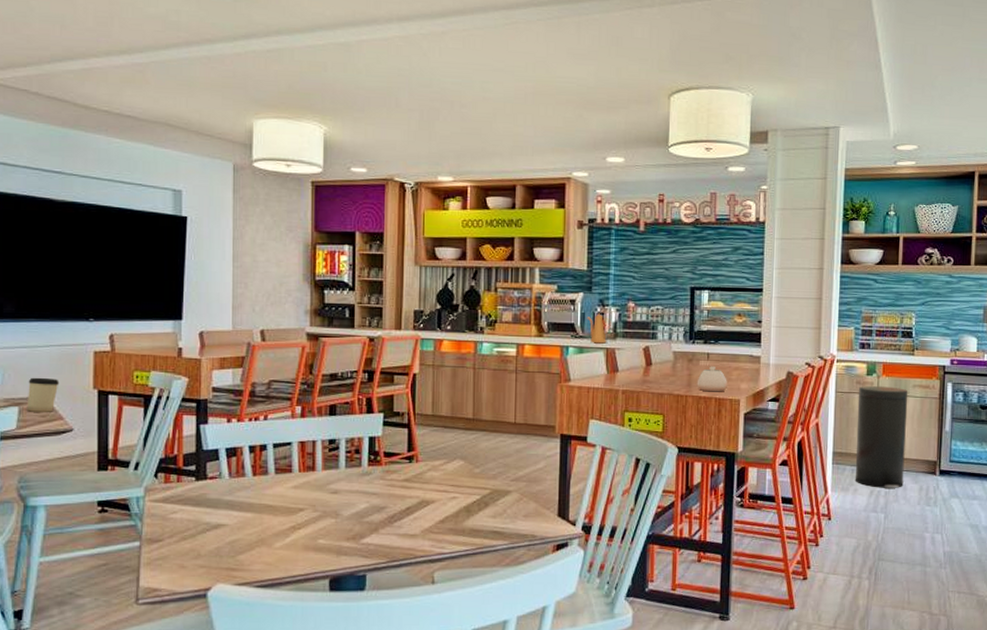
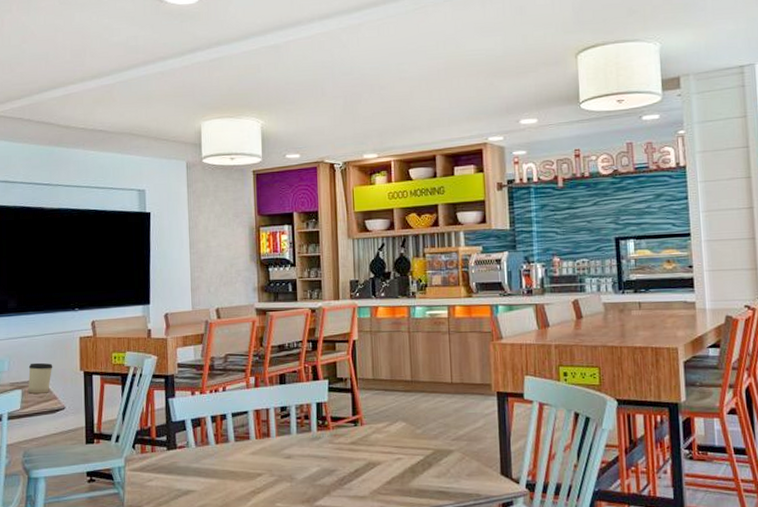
coffee pot: present [586,313,611,344] -> none [513,270,538,300]
sugar bowl: present [696,366,727,392] -> none [630,315,663,342]

